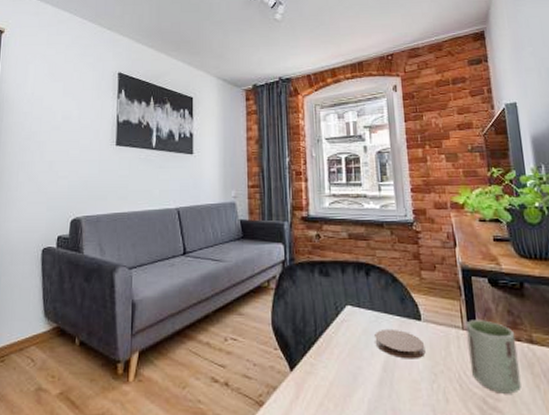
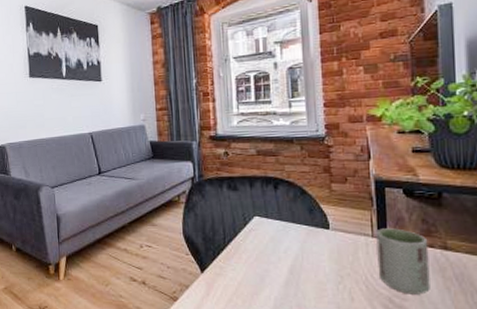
coaster: present [374,328,426,359] -> none [282,236,333,264]

